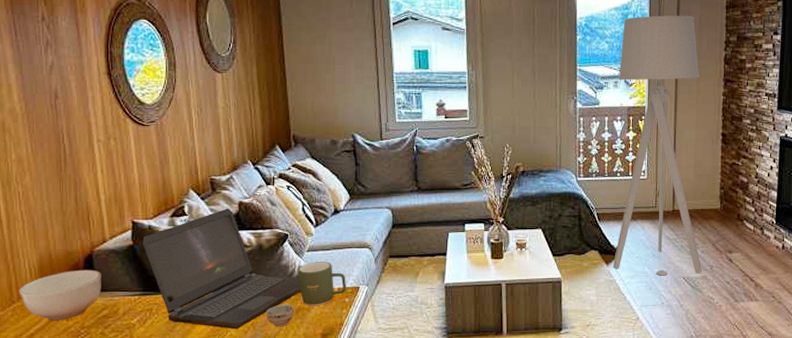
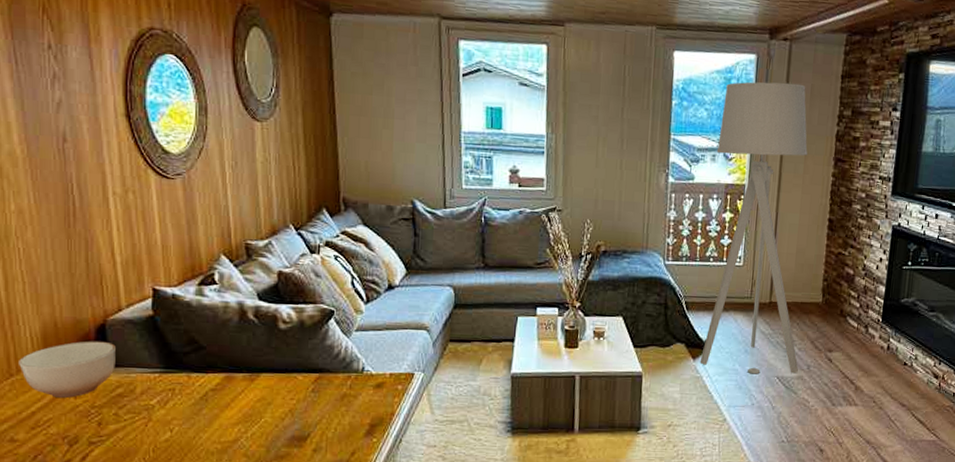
laptop computer: present [142,208,301,330] -> none [165,278,348,416]
teacup: present [266,303,294,327] -> none [307,388,339,415]
mug: present [298,262,347,306] -> none [344,343,400,393]

